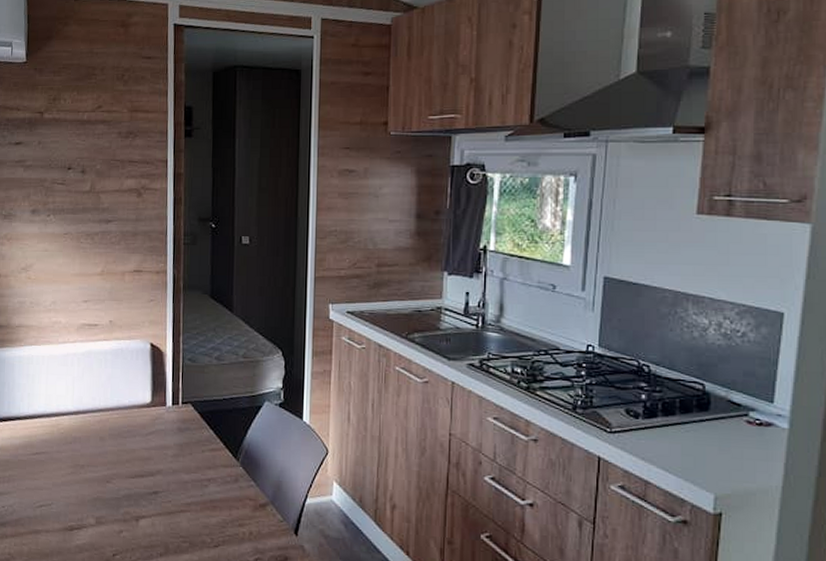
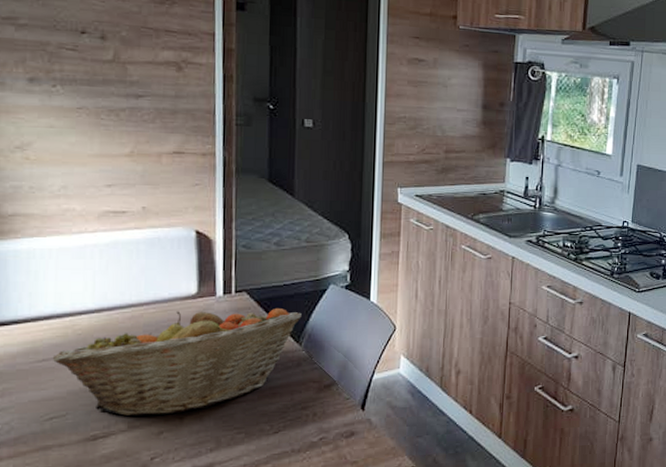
fruit basket: none [43,418,239,515] -> present [53,309,302,416]

